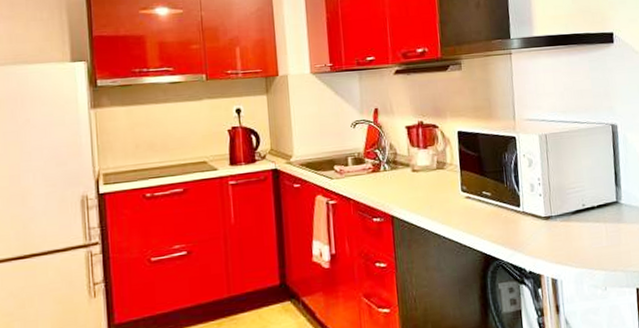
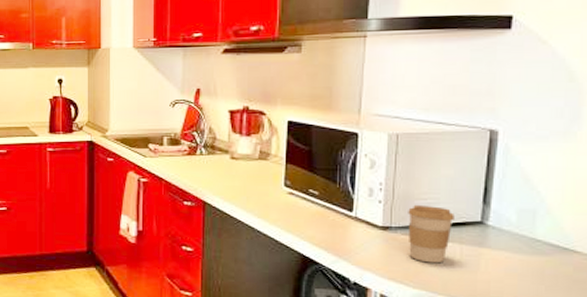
coffee cup: none [562,193,597,244] -> present [408,204,454,264]

